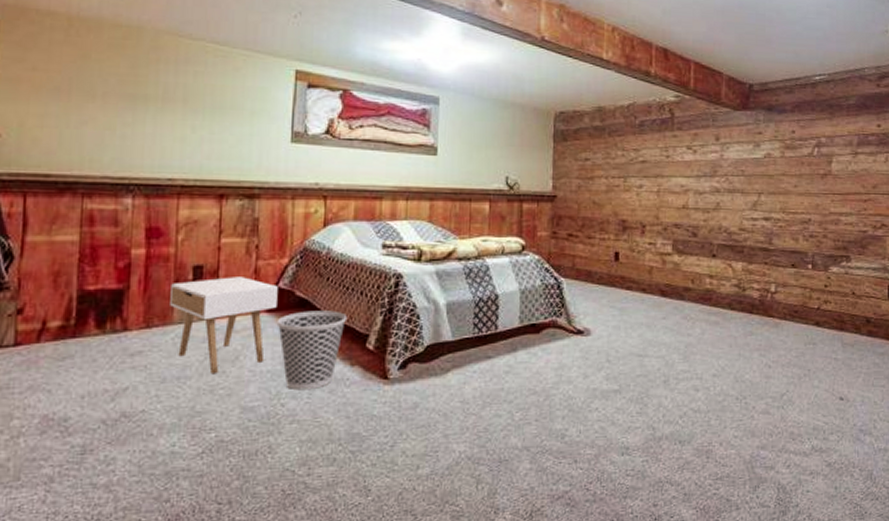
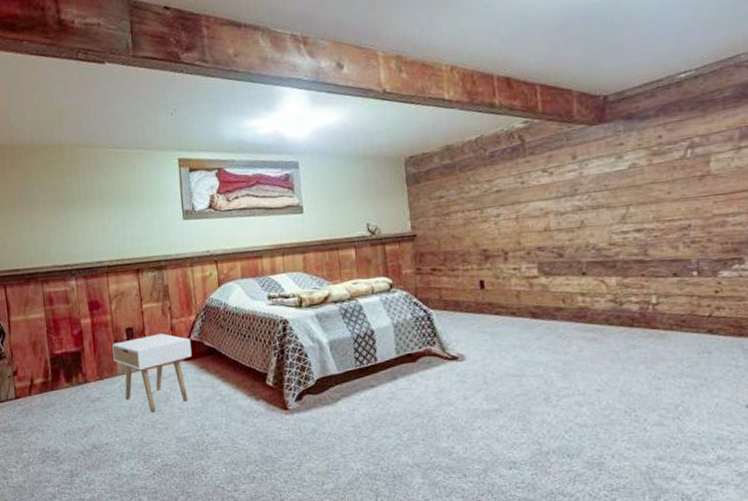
wastebasket: present [276,310,348,391] -> none [193,355,248,423]

